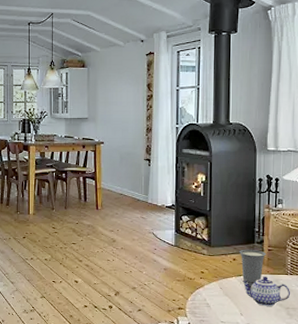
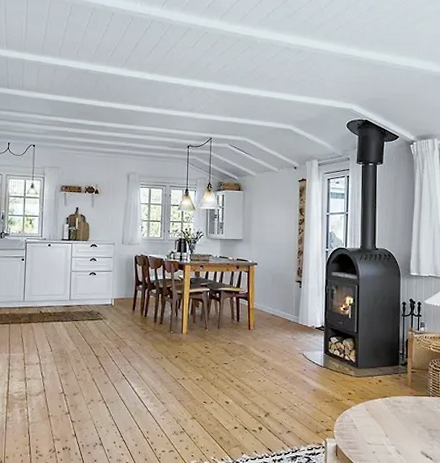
cup: present [239,249,267,286] -> none [385,371,410,408]
teapot: present [242,277,291,306] -> none [387,398,433,428]

